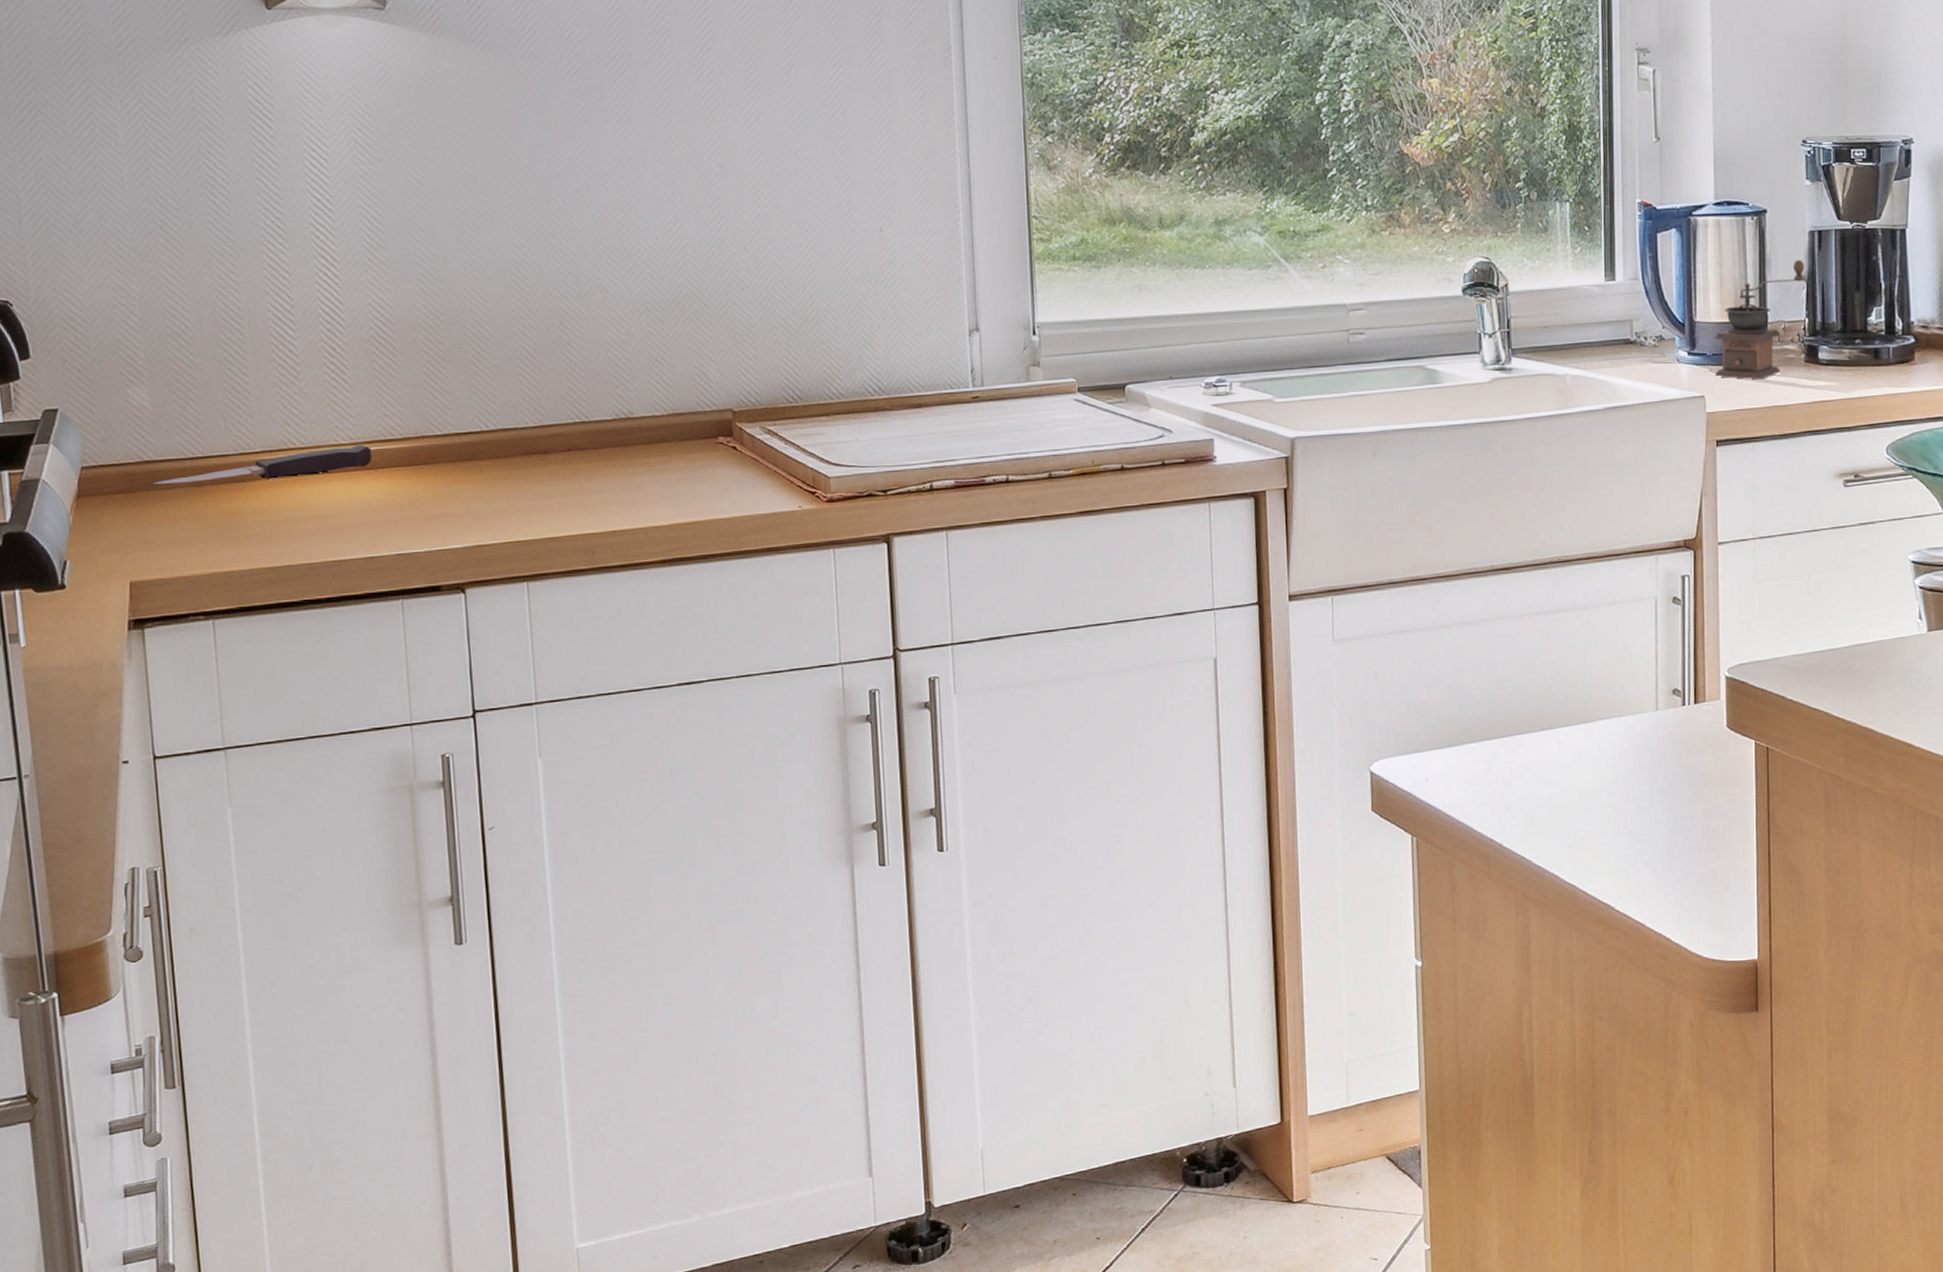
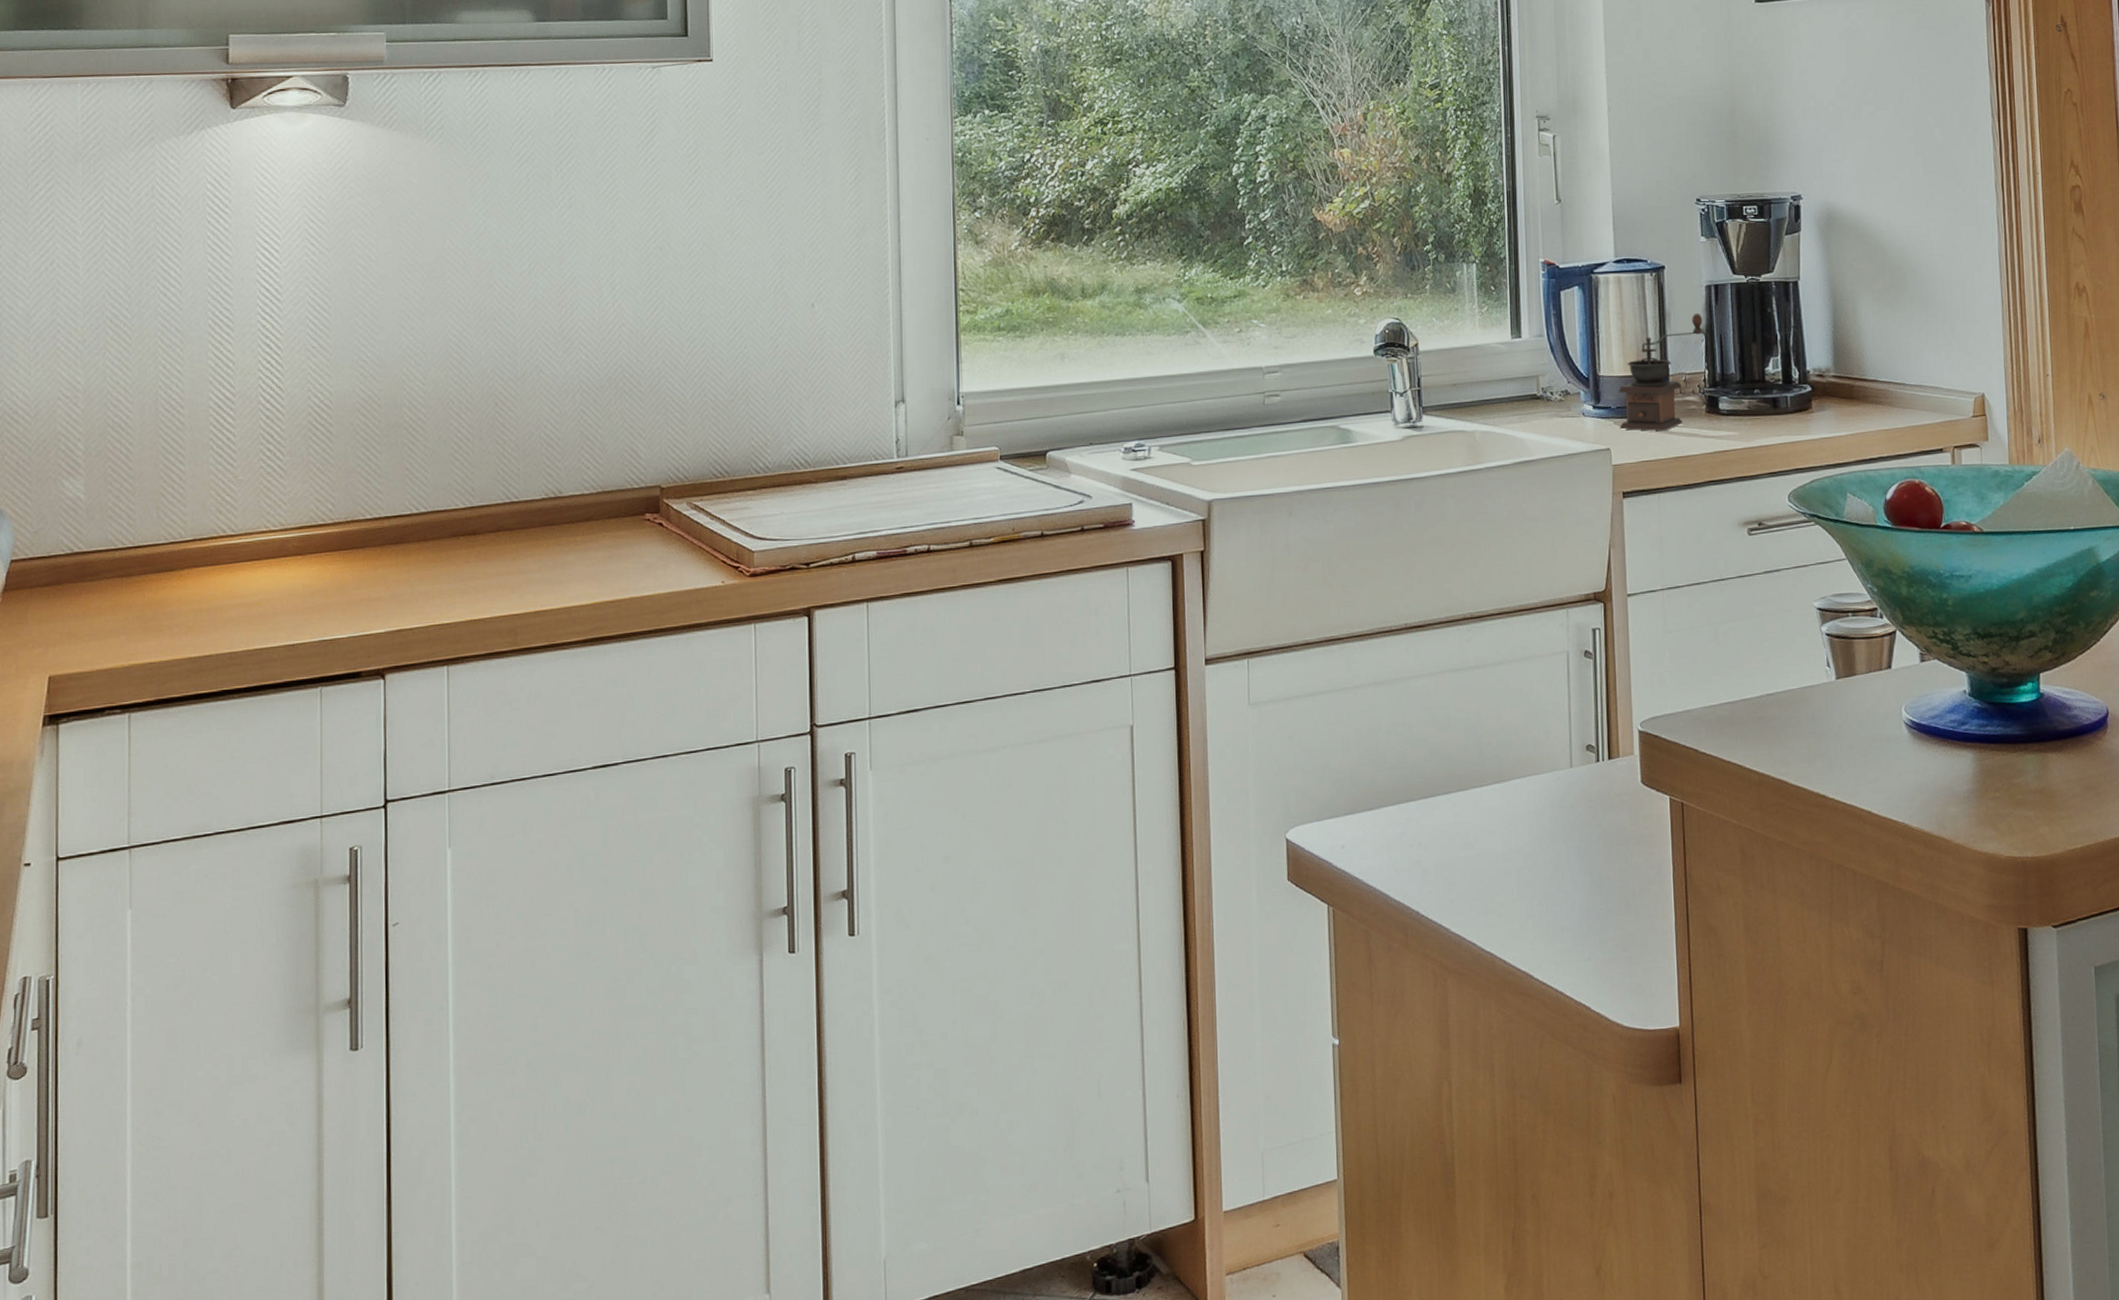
knife: present [153,445,373,485] -> none [81,531,302,576]

